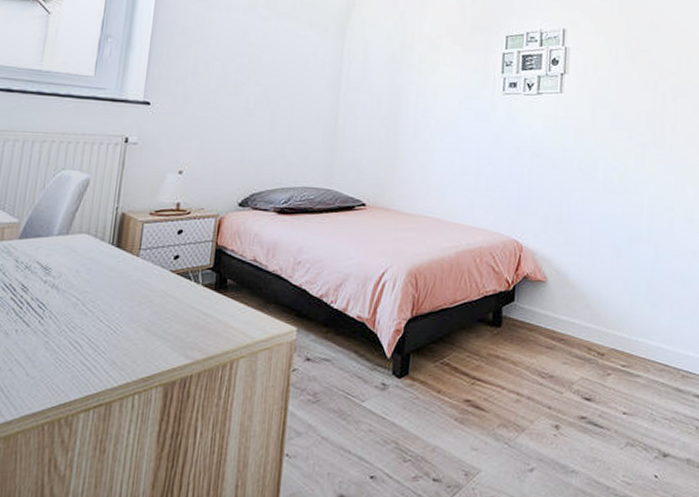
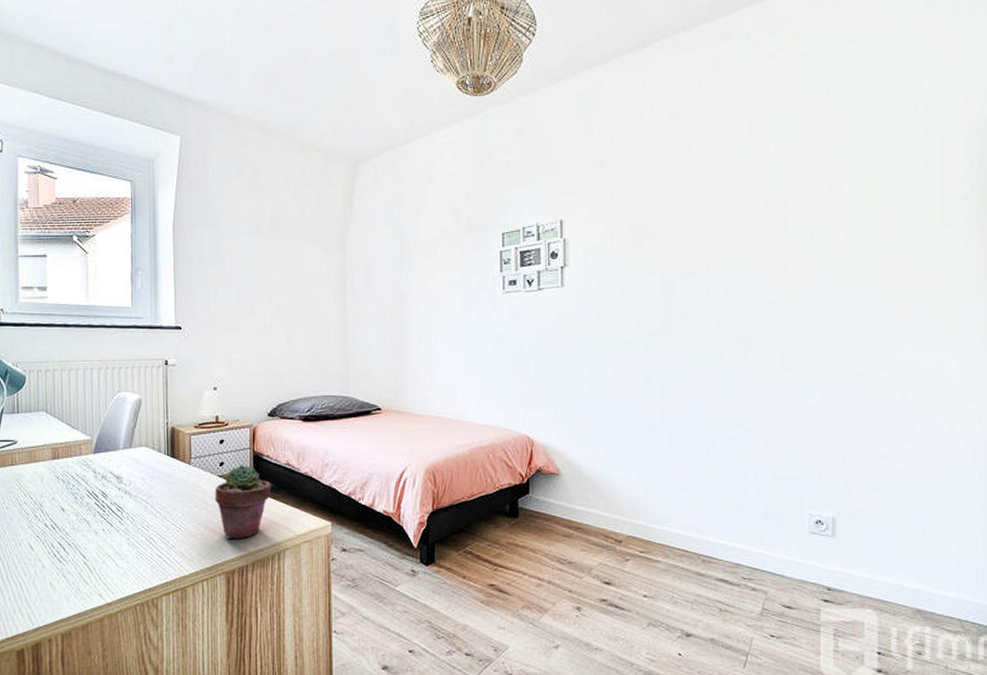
potted succulent: none [163,259,233,345] -> present [215,465,272,539]

